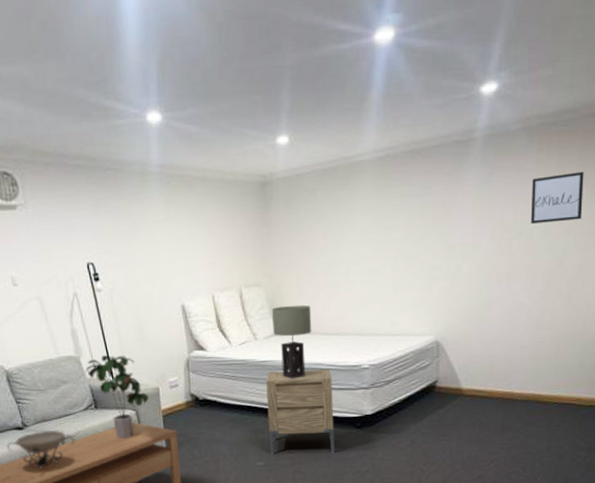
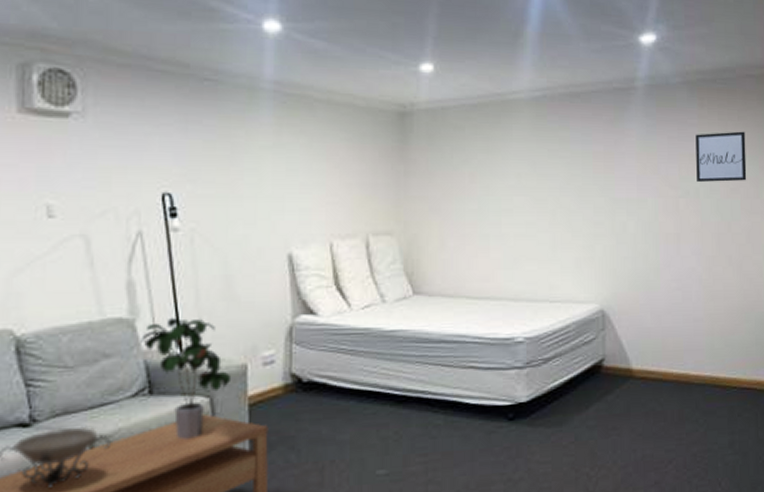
nightstand: present [266,368,335,455] -> none [394,341,480,458]
table lamp: present [272,304,312,379] -> none [406,260,455,355]

